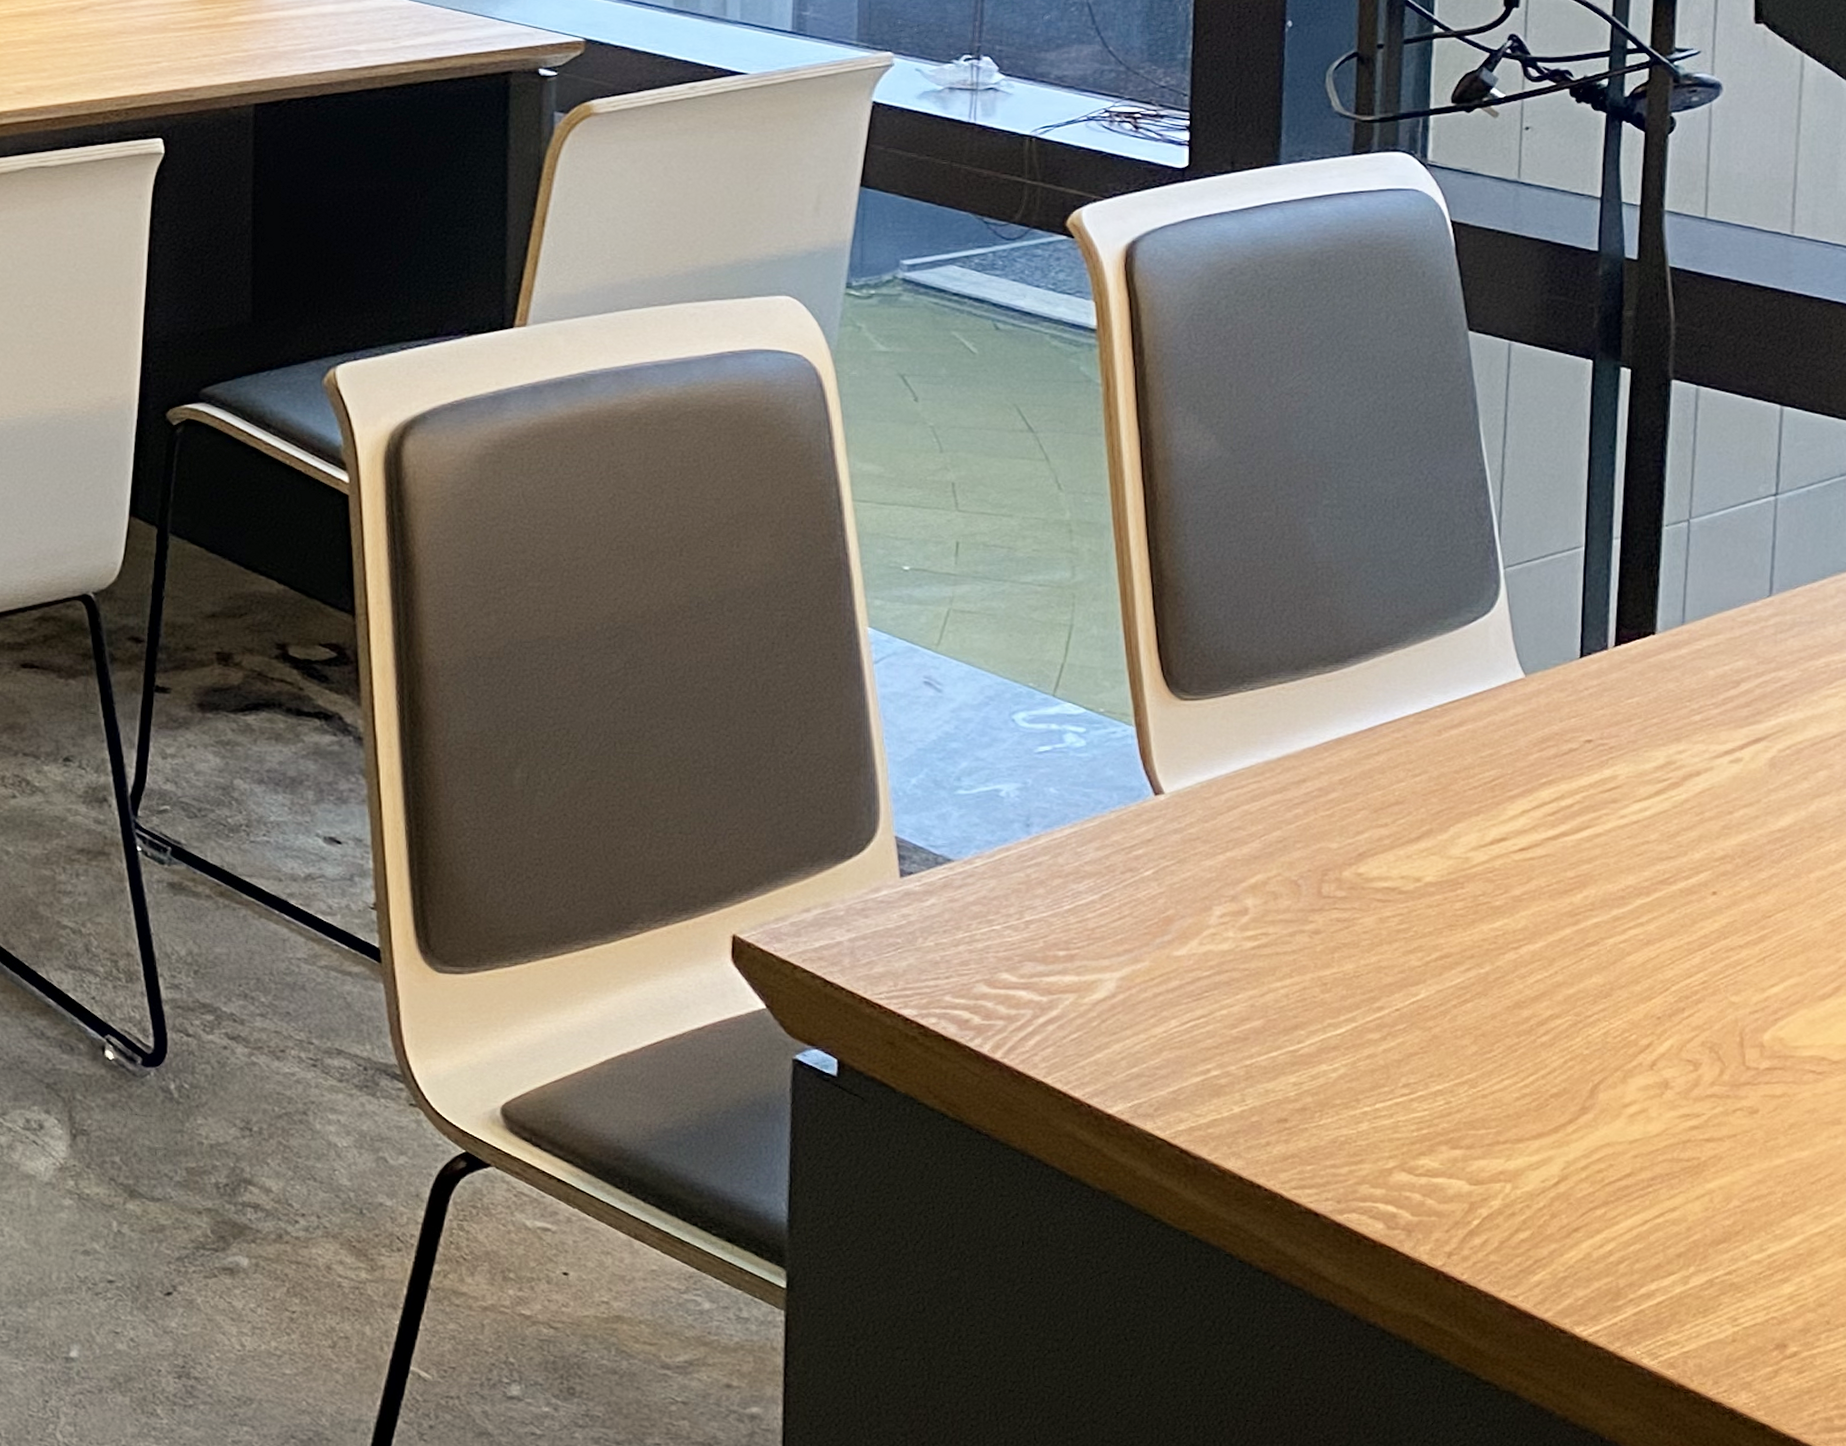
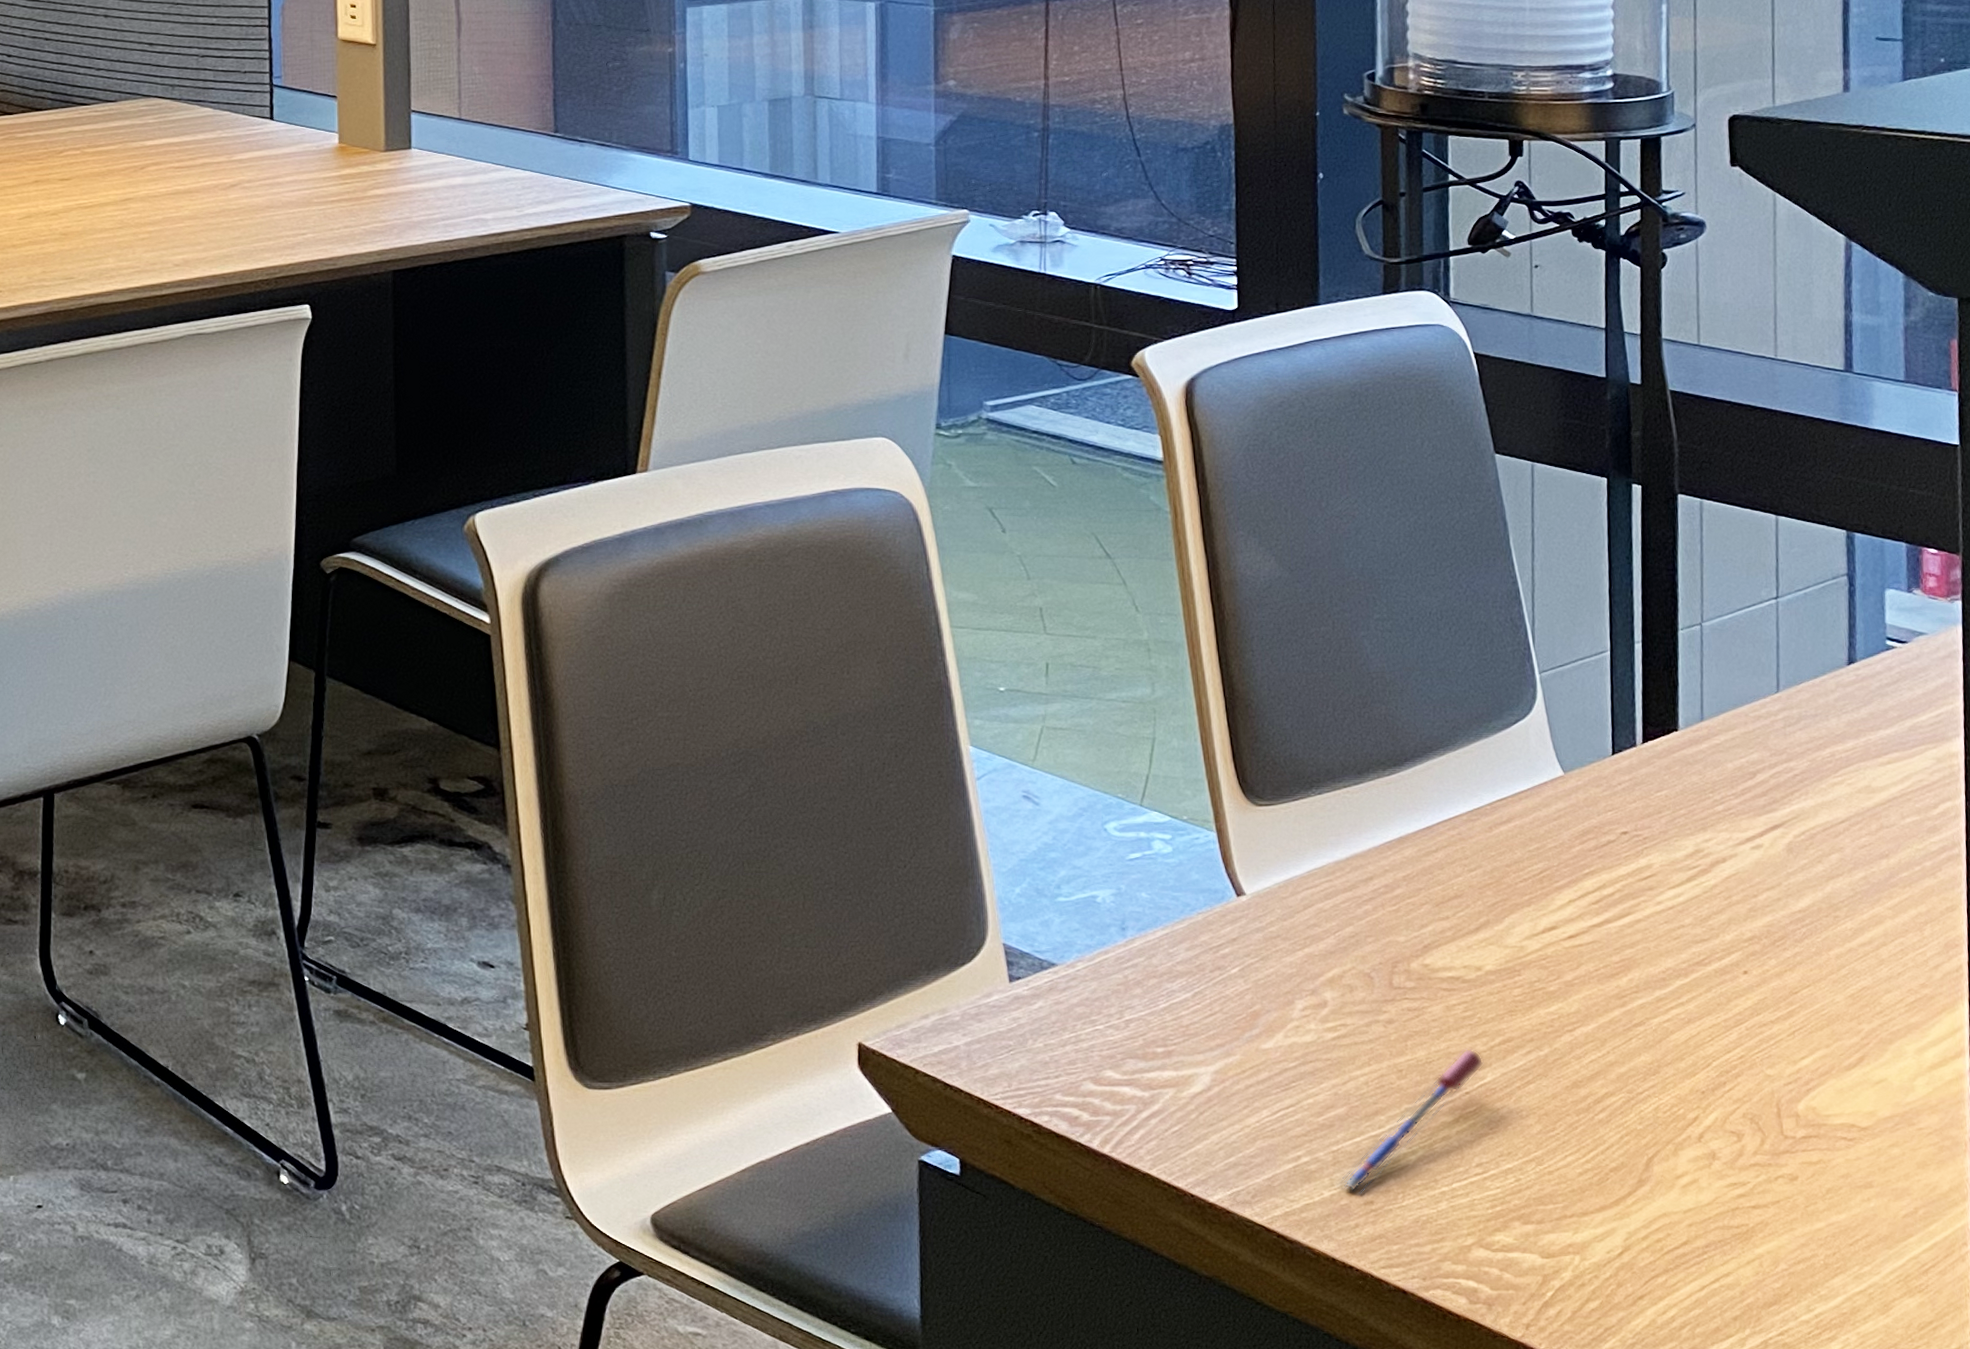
pen: none [1248,964,1417,1111] -> present [1336,1049,1484,1194]

